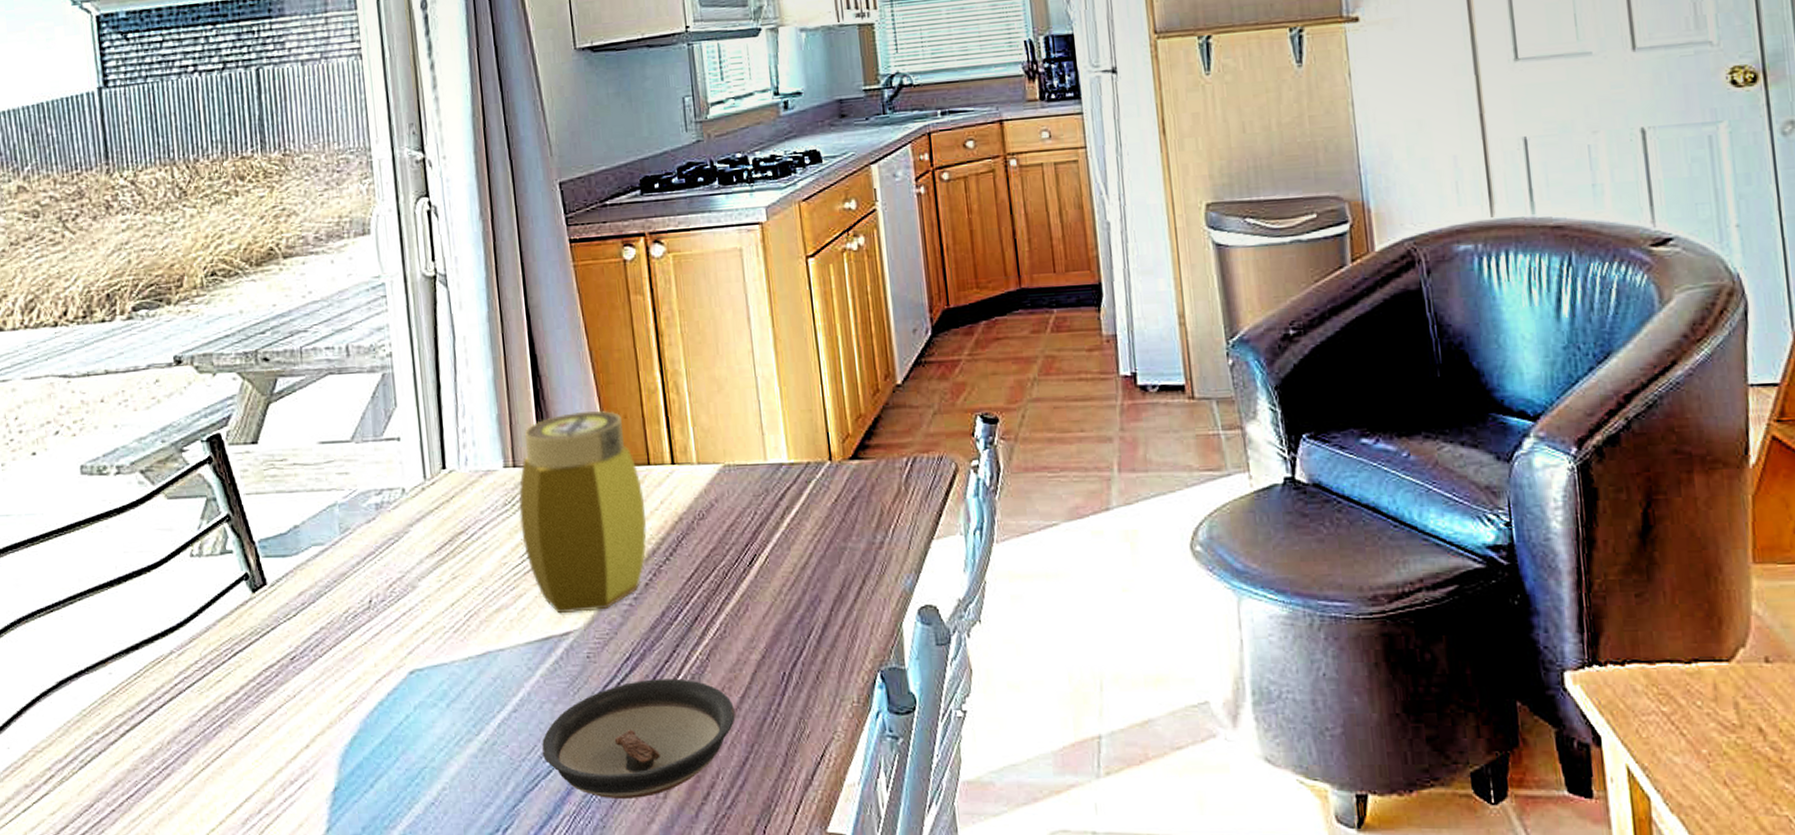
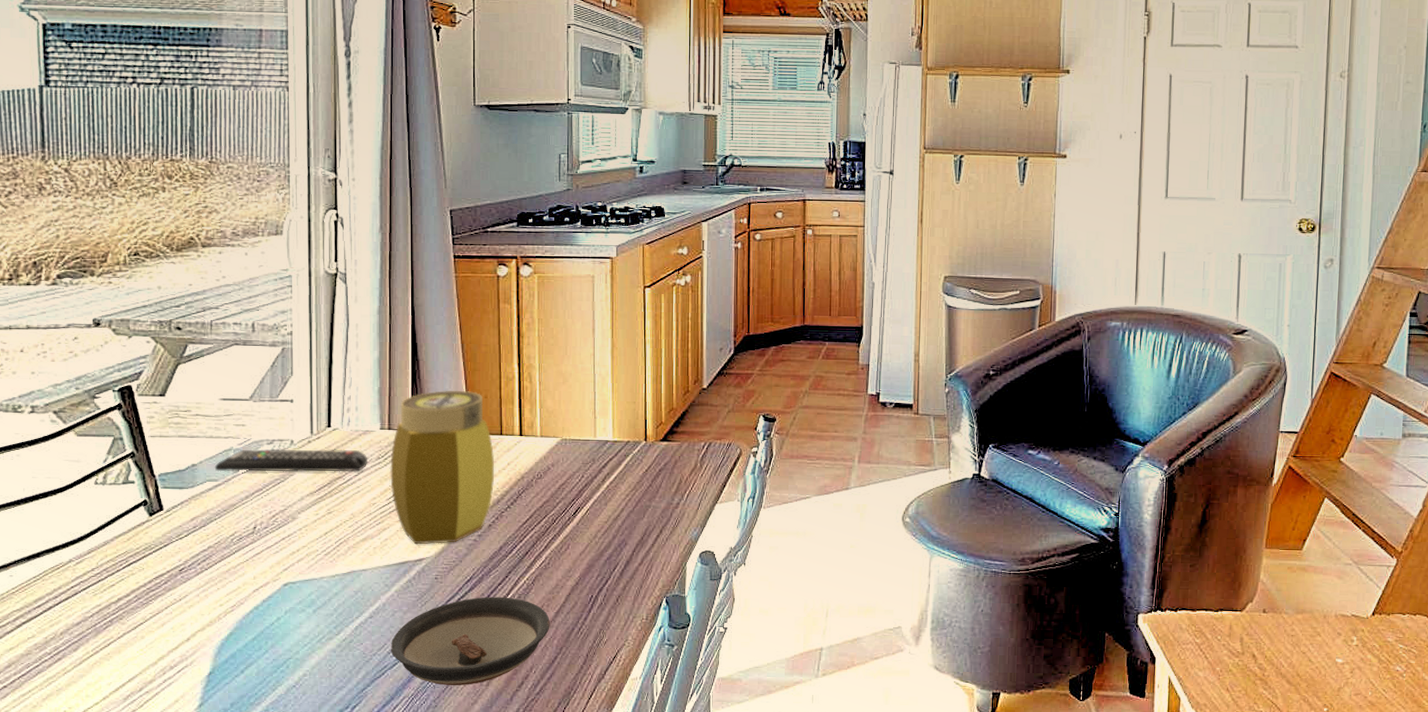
remote control: none [319,495,493,533] -> present [214,449,367,472]

